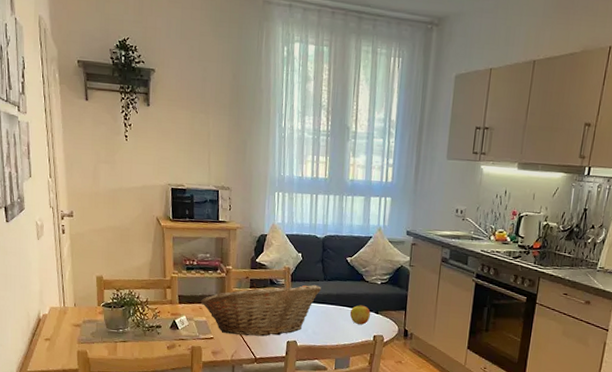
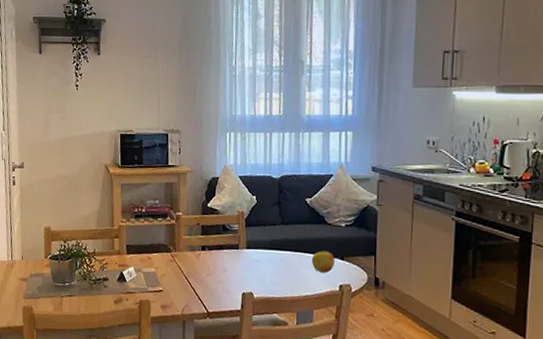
fruit basket: present [200,283,322,337] -> none [149,229,279,288]

